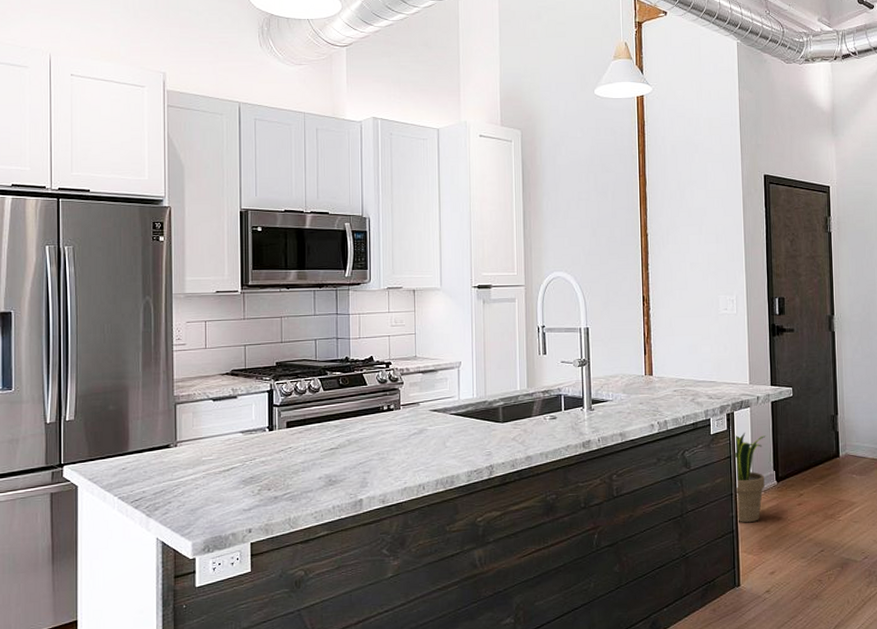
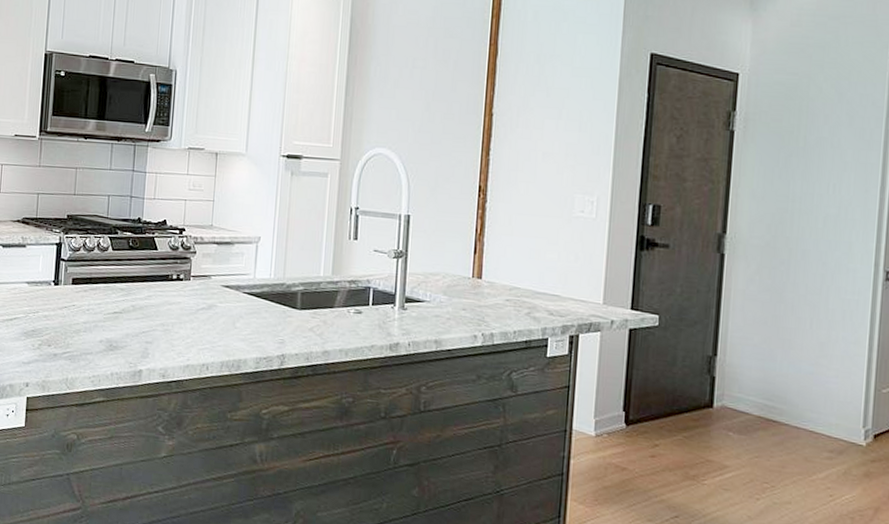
potted plant: present [734,433,766,522] -> none [570,361,618,468]

